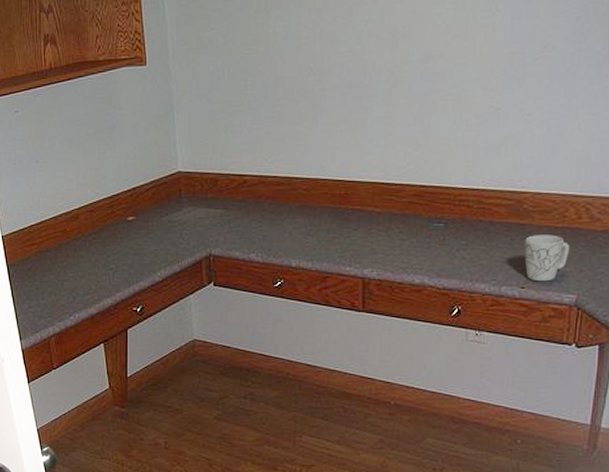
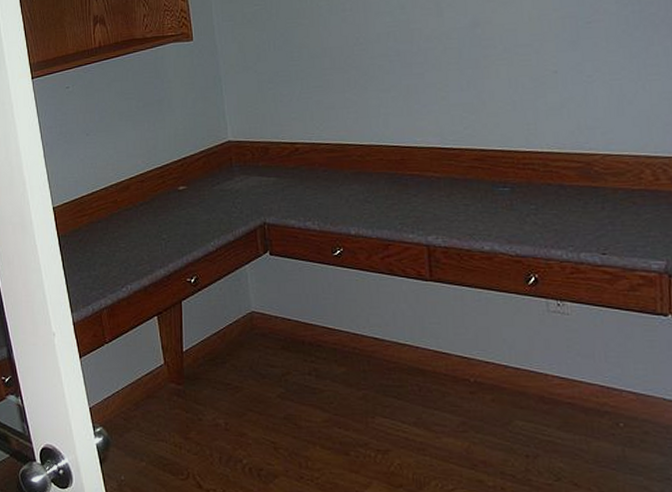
mug: present [524,235,570,282] -> none [600,197,652,247]

